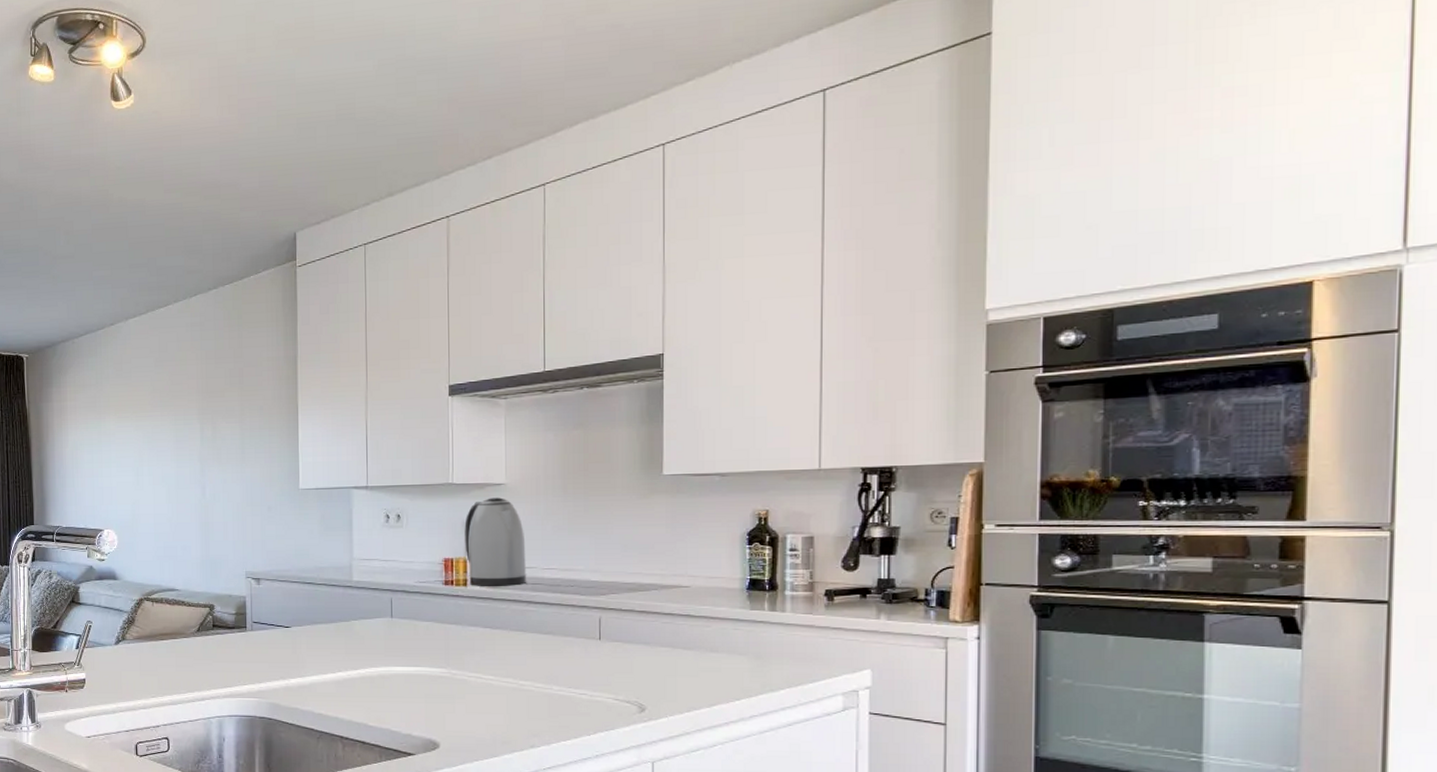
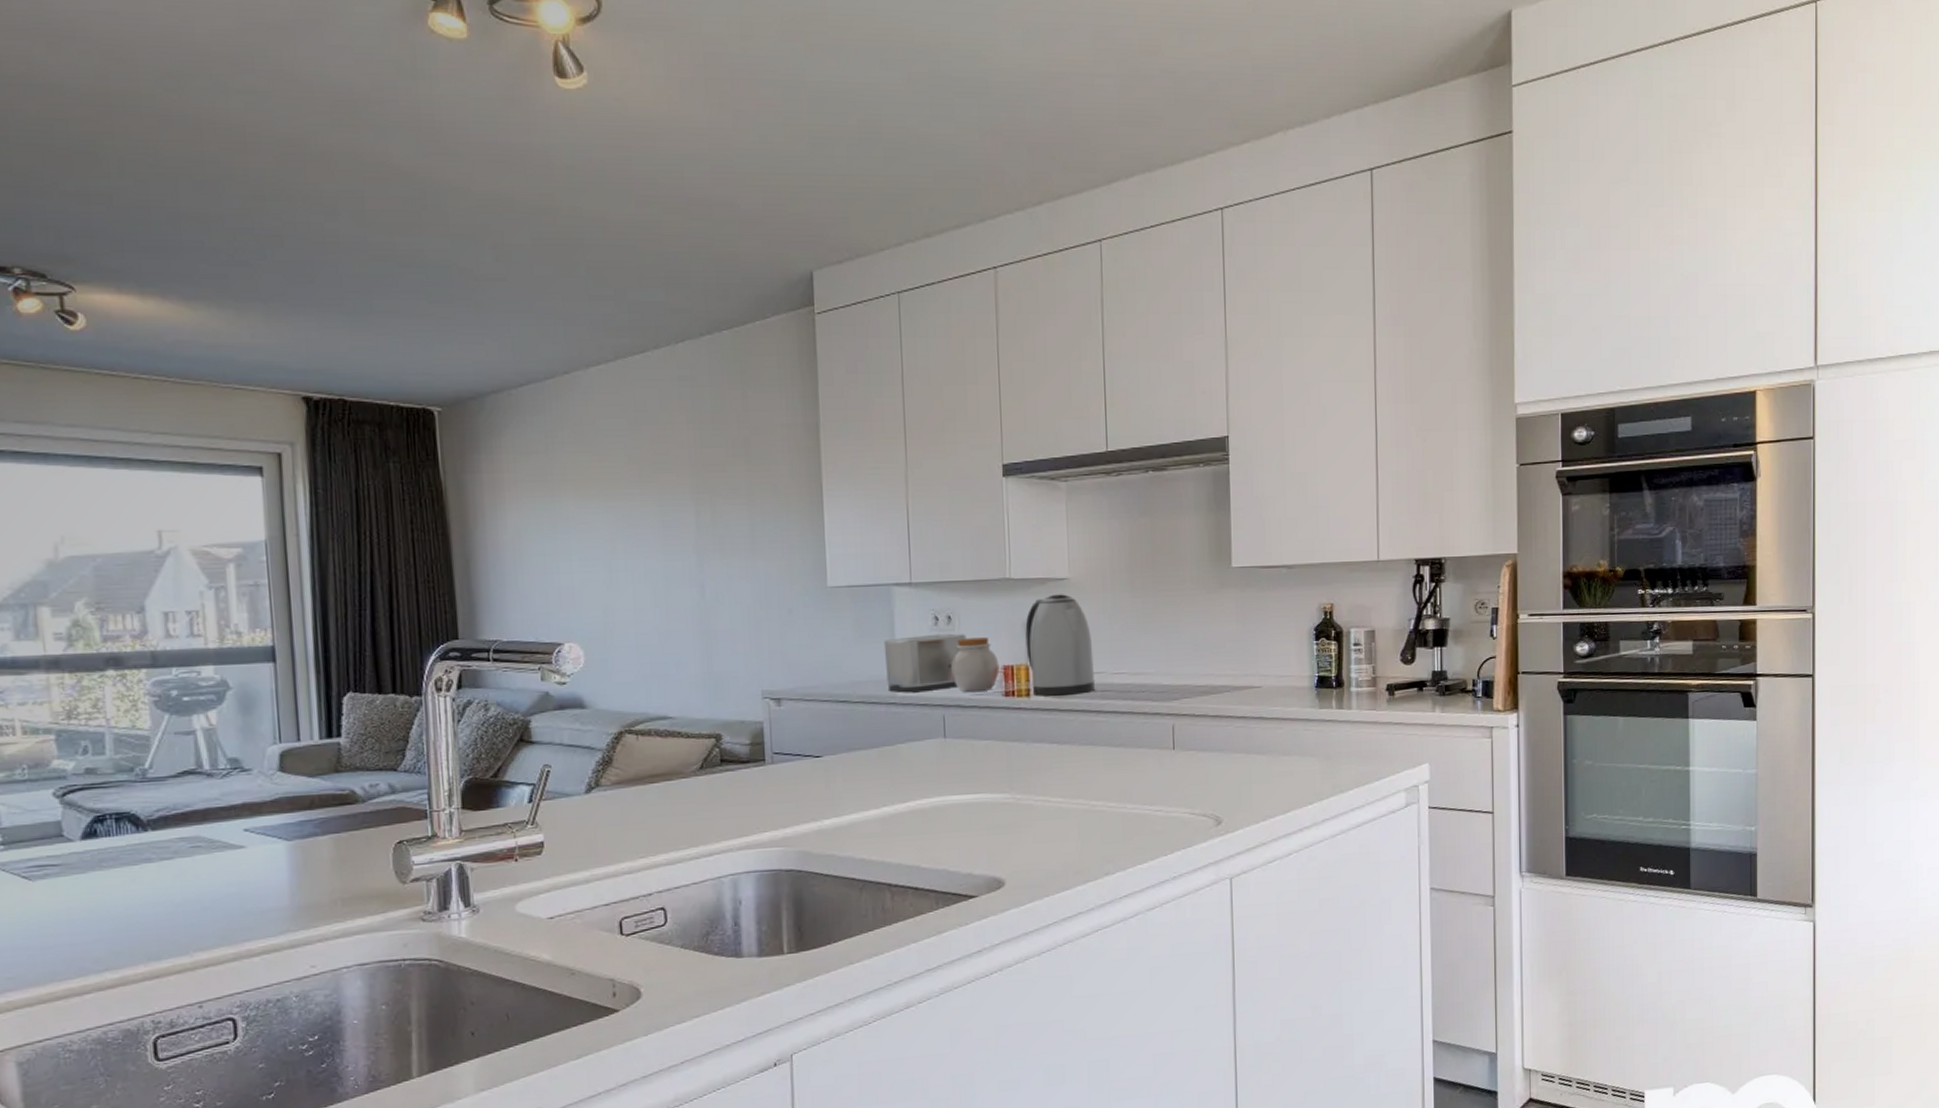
toaster: none [343,529,414,578] -> present [883,633,968,693]
jar: none [398,534,441,579] -> present [950,637,1000,692]

